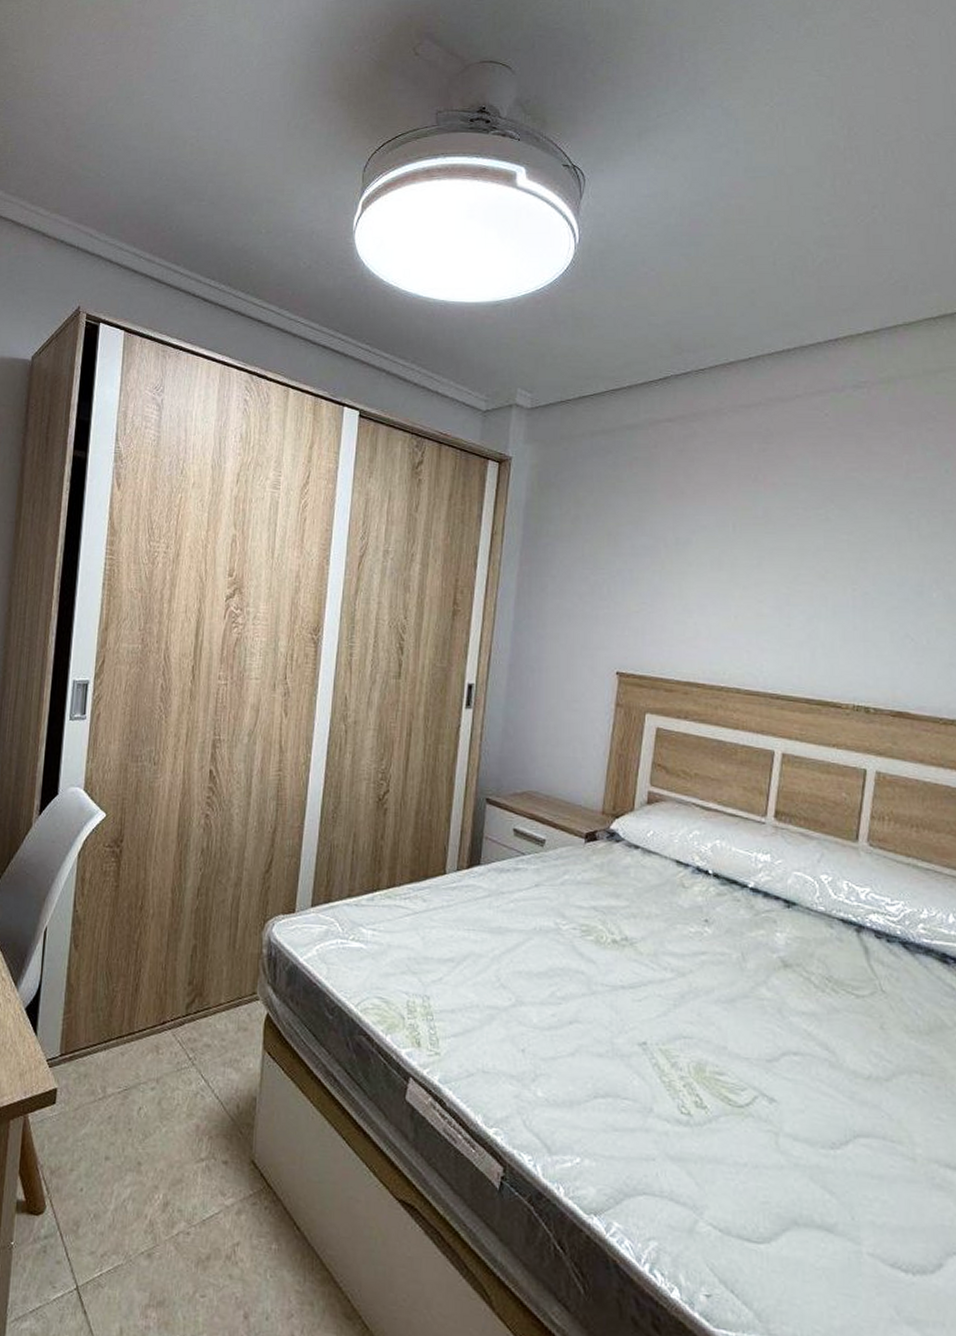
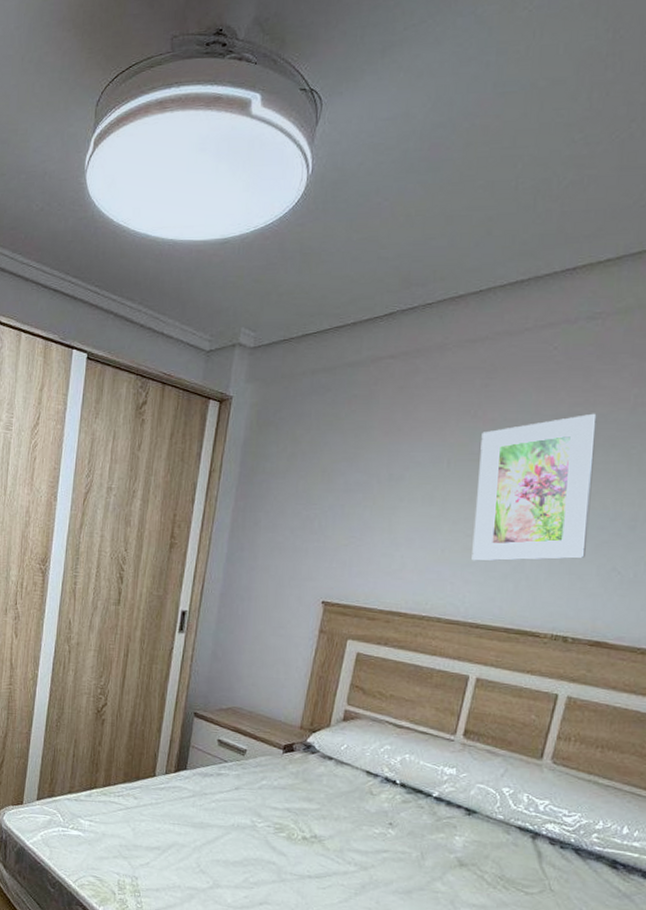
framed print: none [764,478,878,628] -> present [472,413,598,562]

